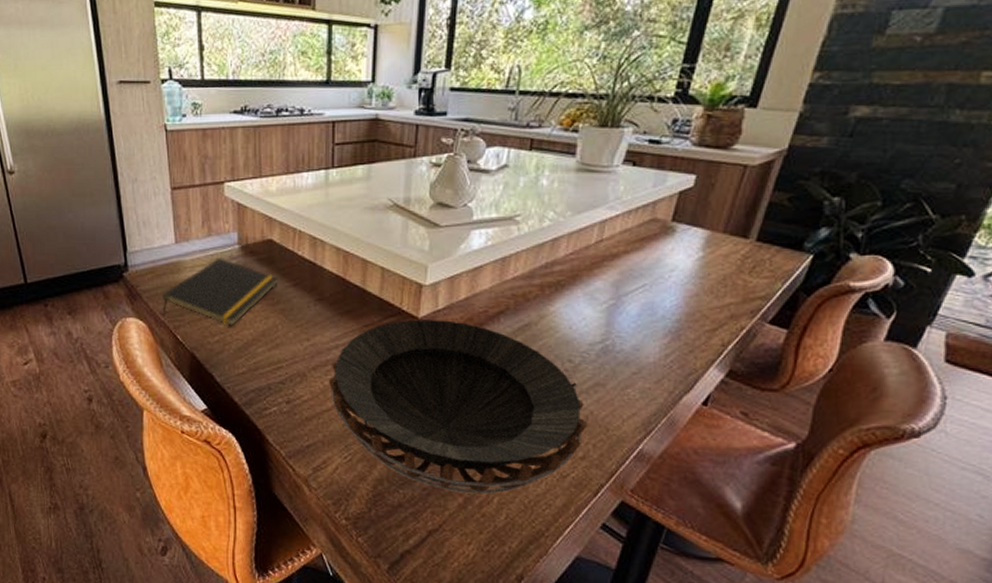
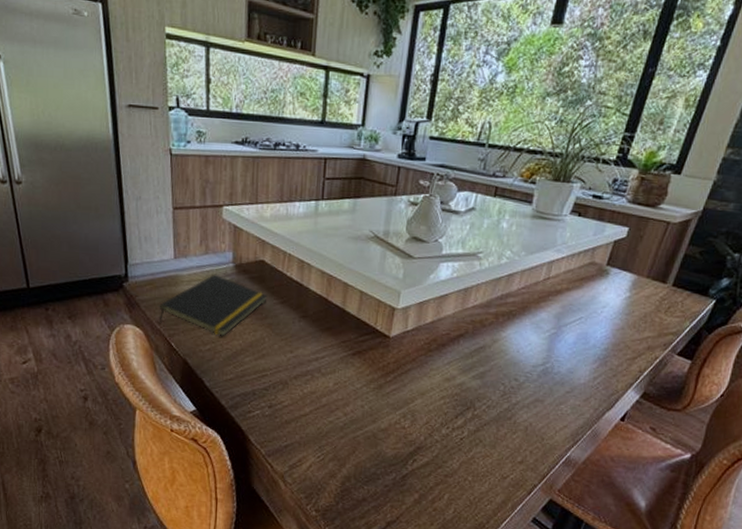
decorative bowl: present [328,319,588,494] -> none [307,338,527,491]

